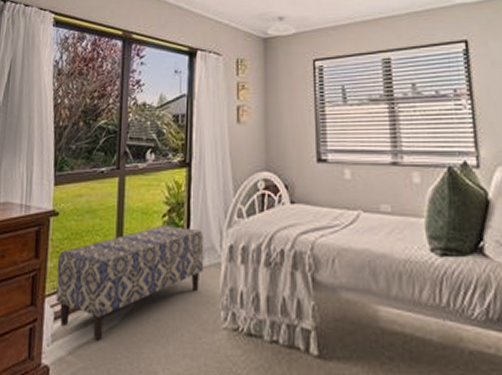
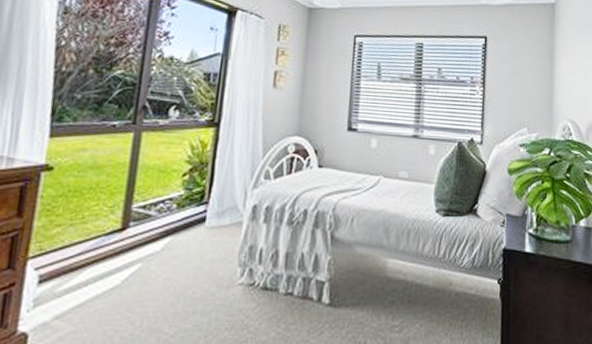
bench: present [56,226,204,341] -> none [42,184,227,303]

